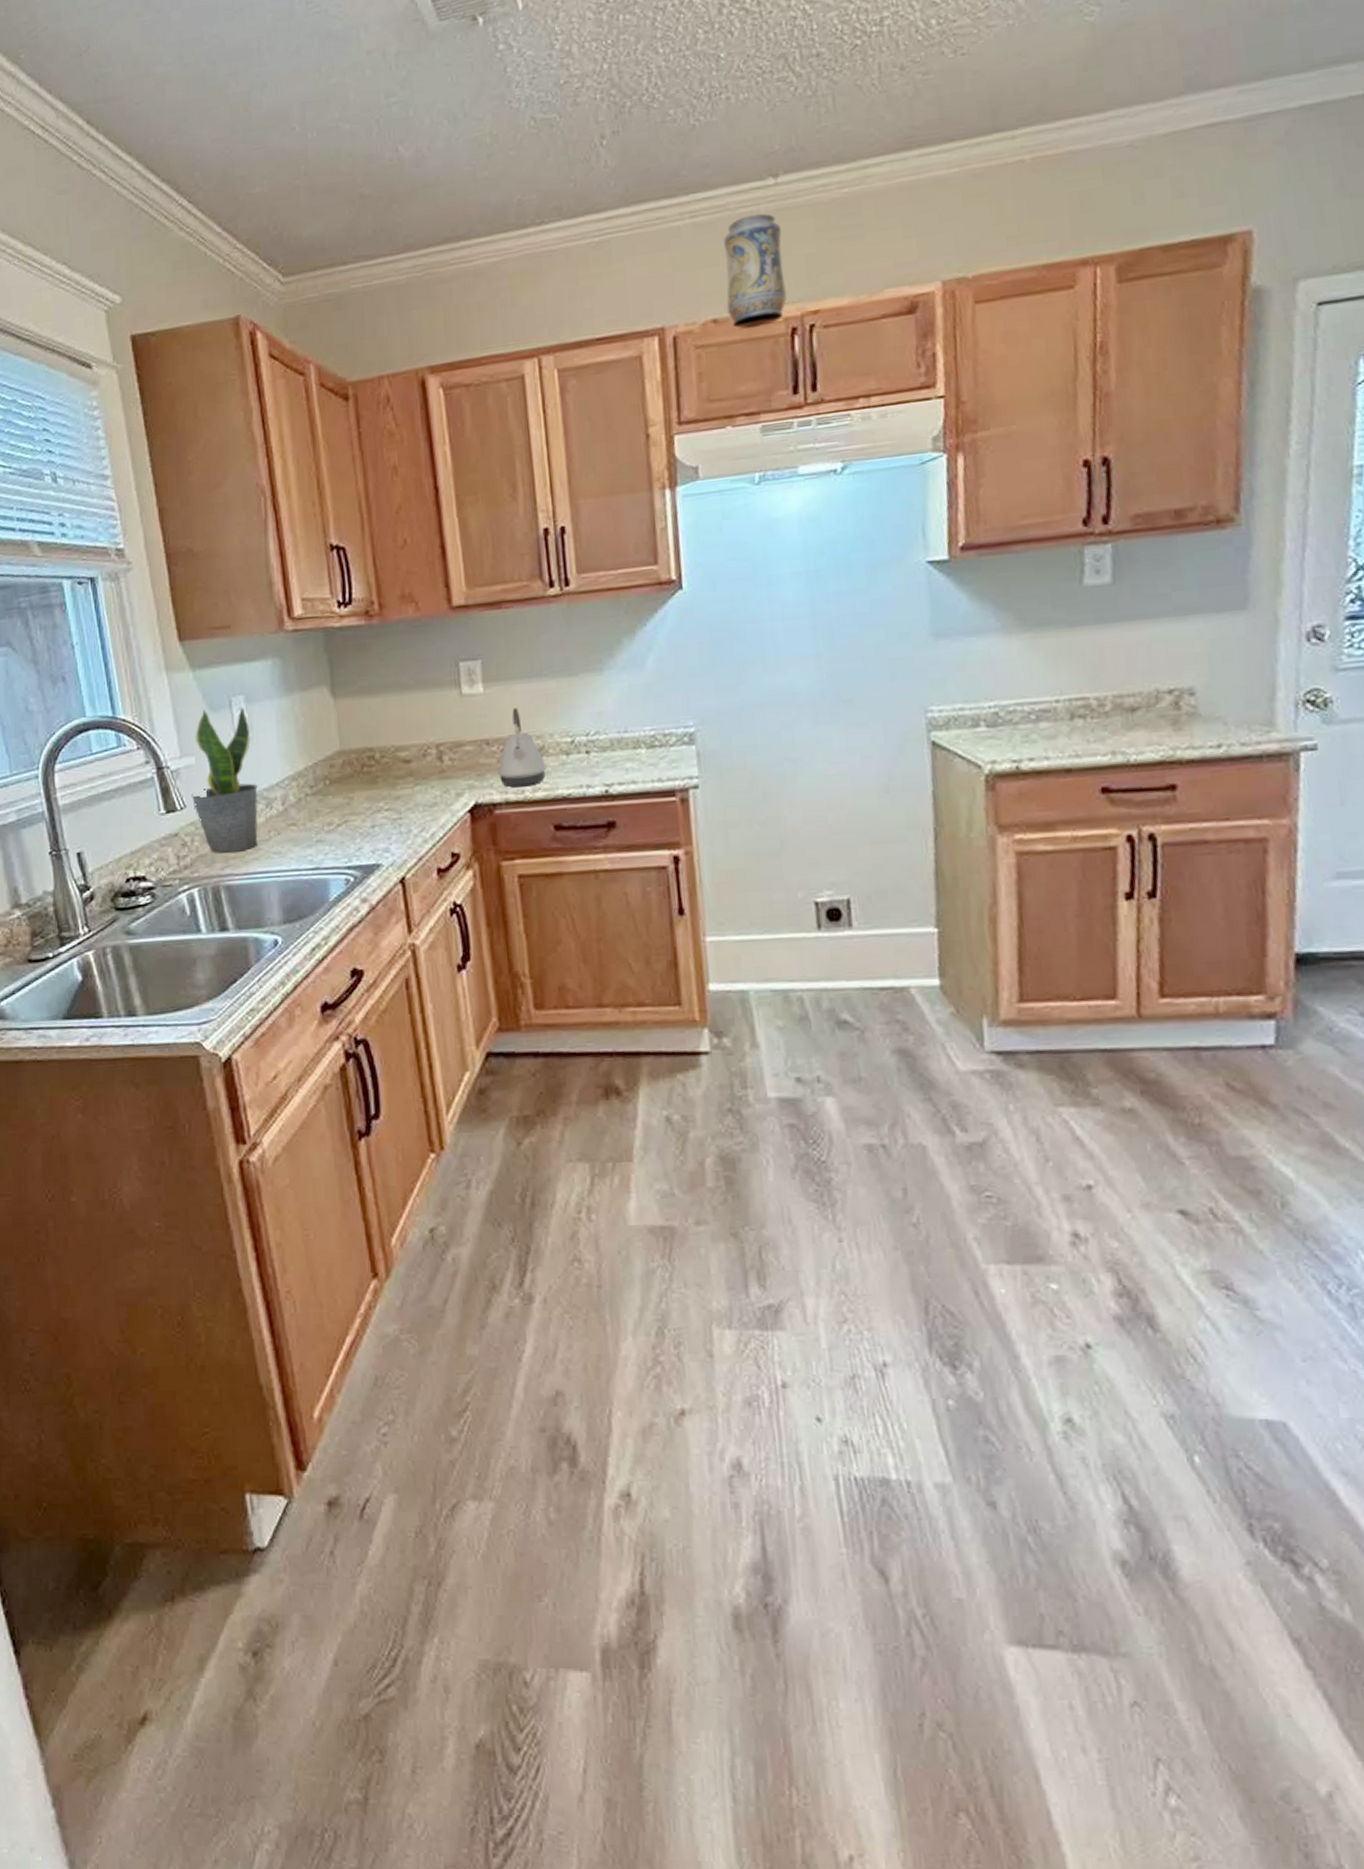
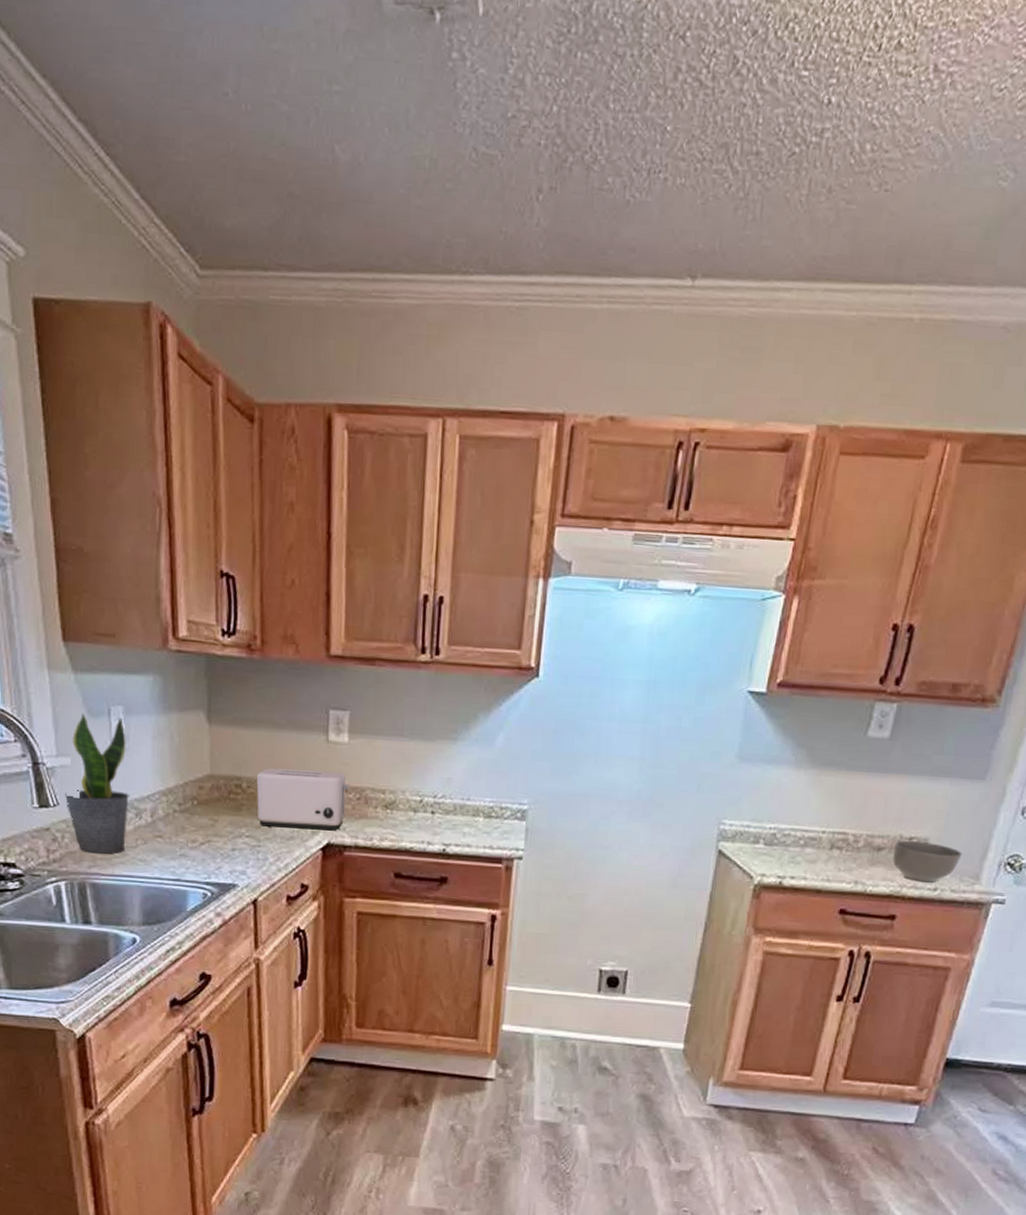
toaster: none [389,725,491,797] -> present [256,768,349,831]
kettle: present [498,708,547,788] -> none [351,761,395,835]
decorative vase: present [722,213,787,329] -> none [624,313,688,434]
bowl: none [1151,692,1243,741] -> present [892,840,962,883]

